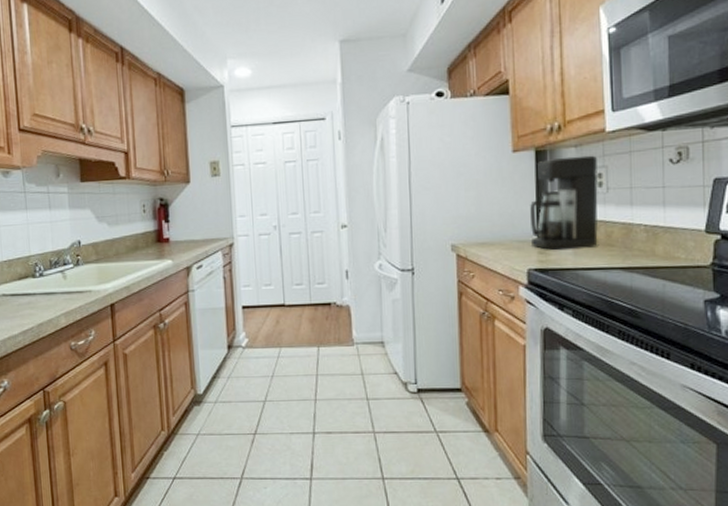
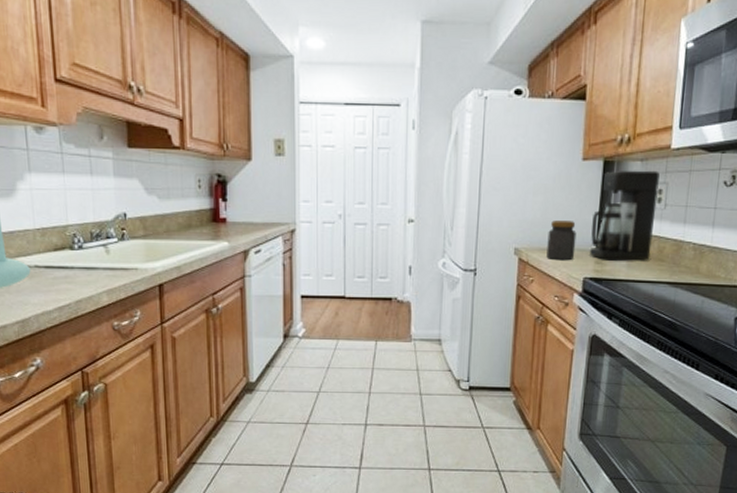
jar: none [485,213,516,254] -> present [546,220,577,261]

